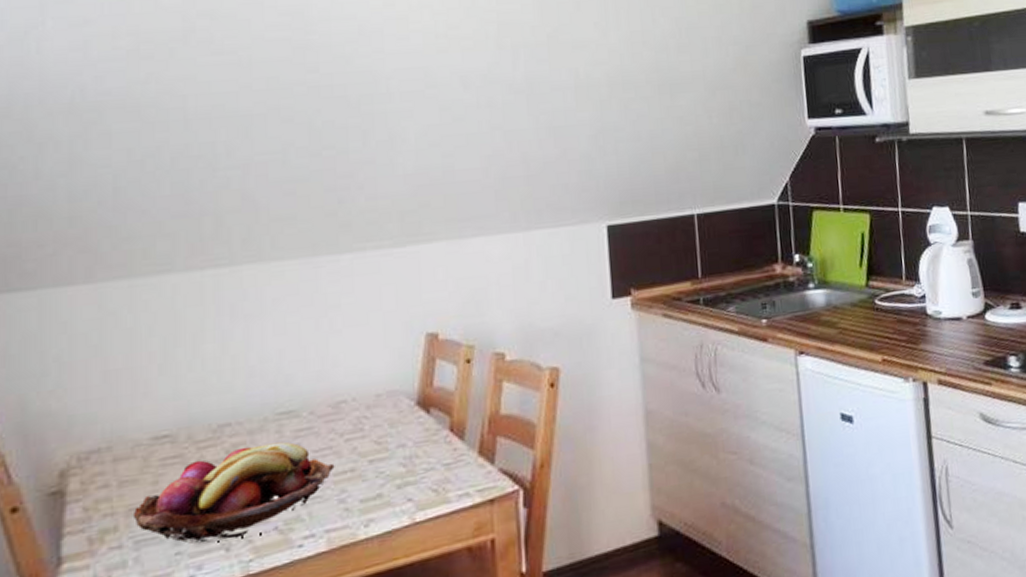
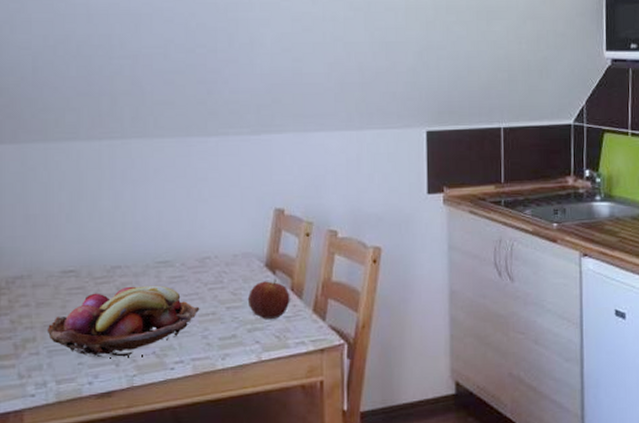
apple: none [395,418,450,470] -> present [247,278,290,319]

